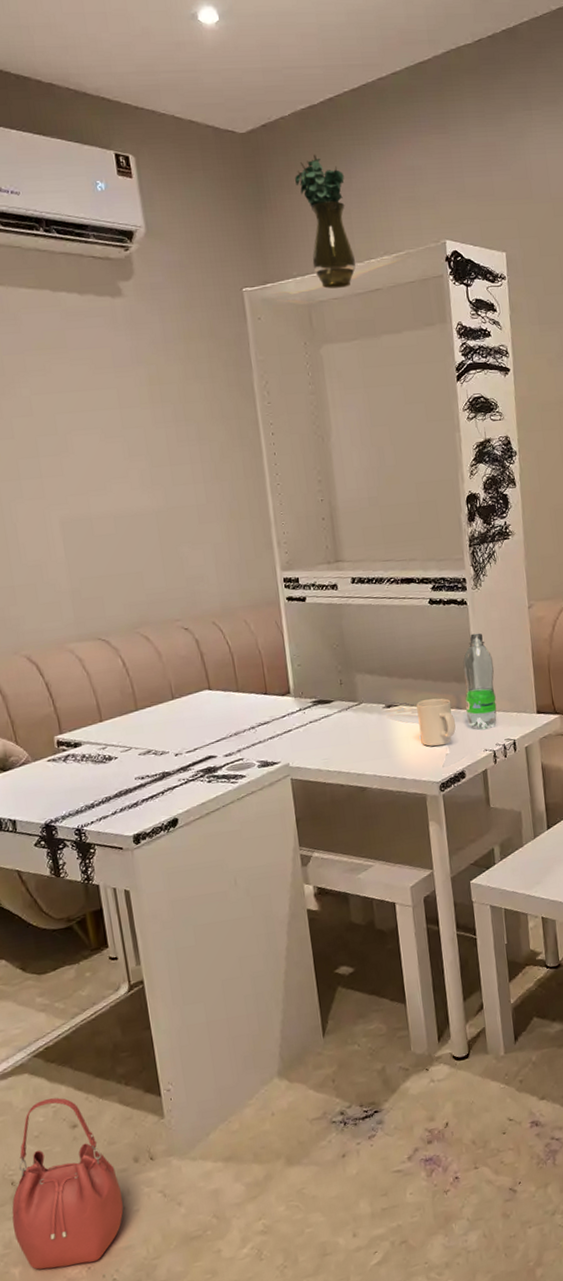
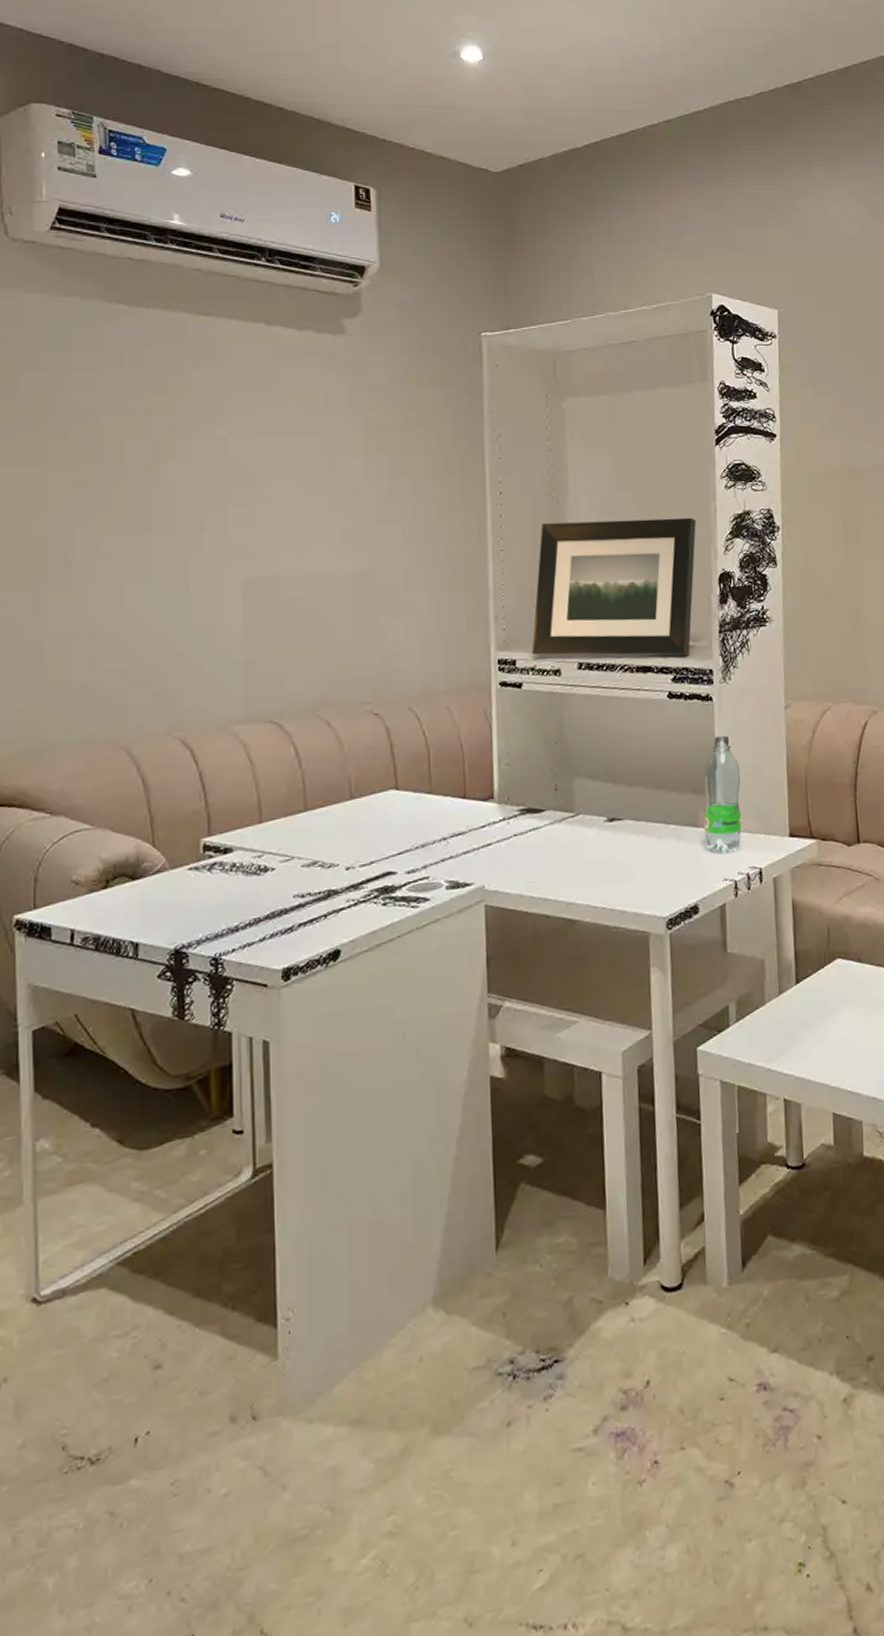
handbag: present [11,1097,124,1270] -> none [55,1324,207,1581]
vase: present [295,154,356,289] -> none [550,197,610,338]
picture frame: none [310,447,446,574] -> present [531,517,696,656]
mug: present [416,698,456,747] -> none [645,812,690,873]

